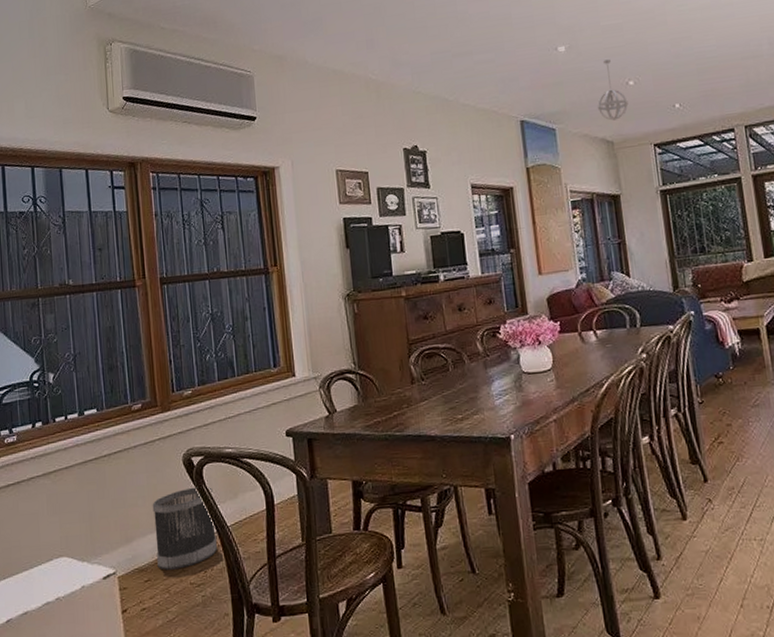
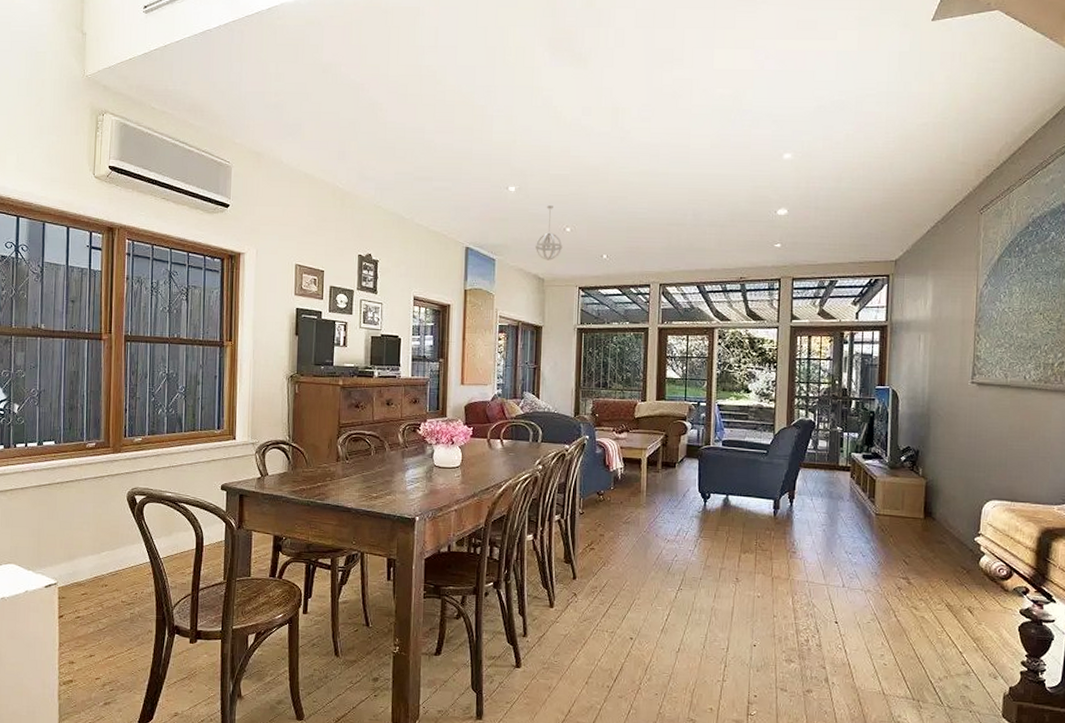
wastebasket: present [152,487,217,570] -> none [94,521,150,588]

